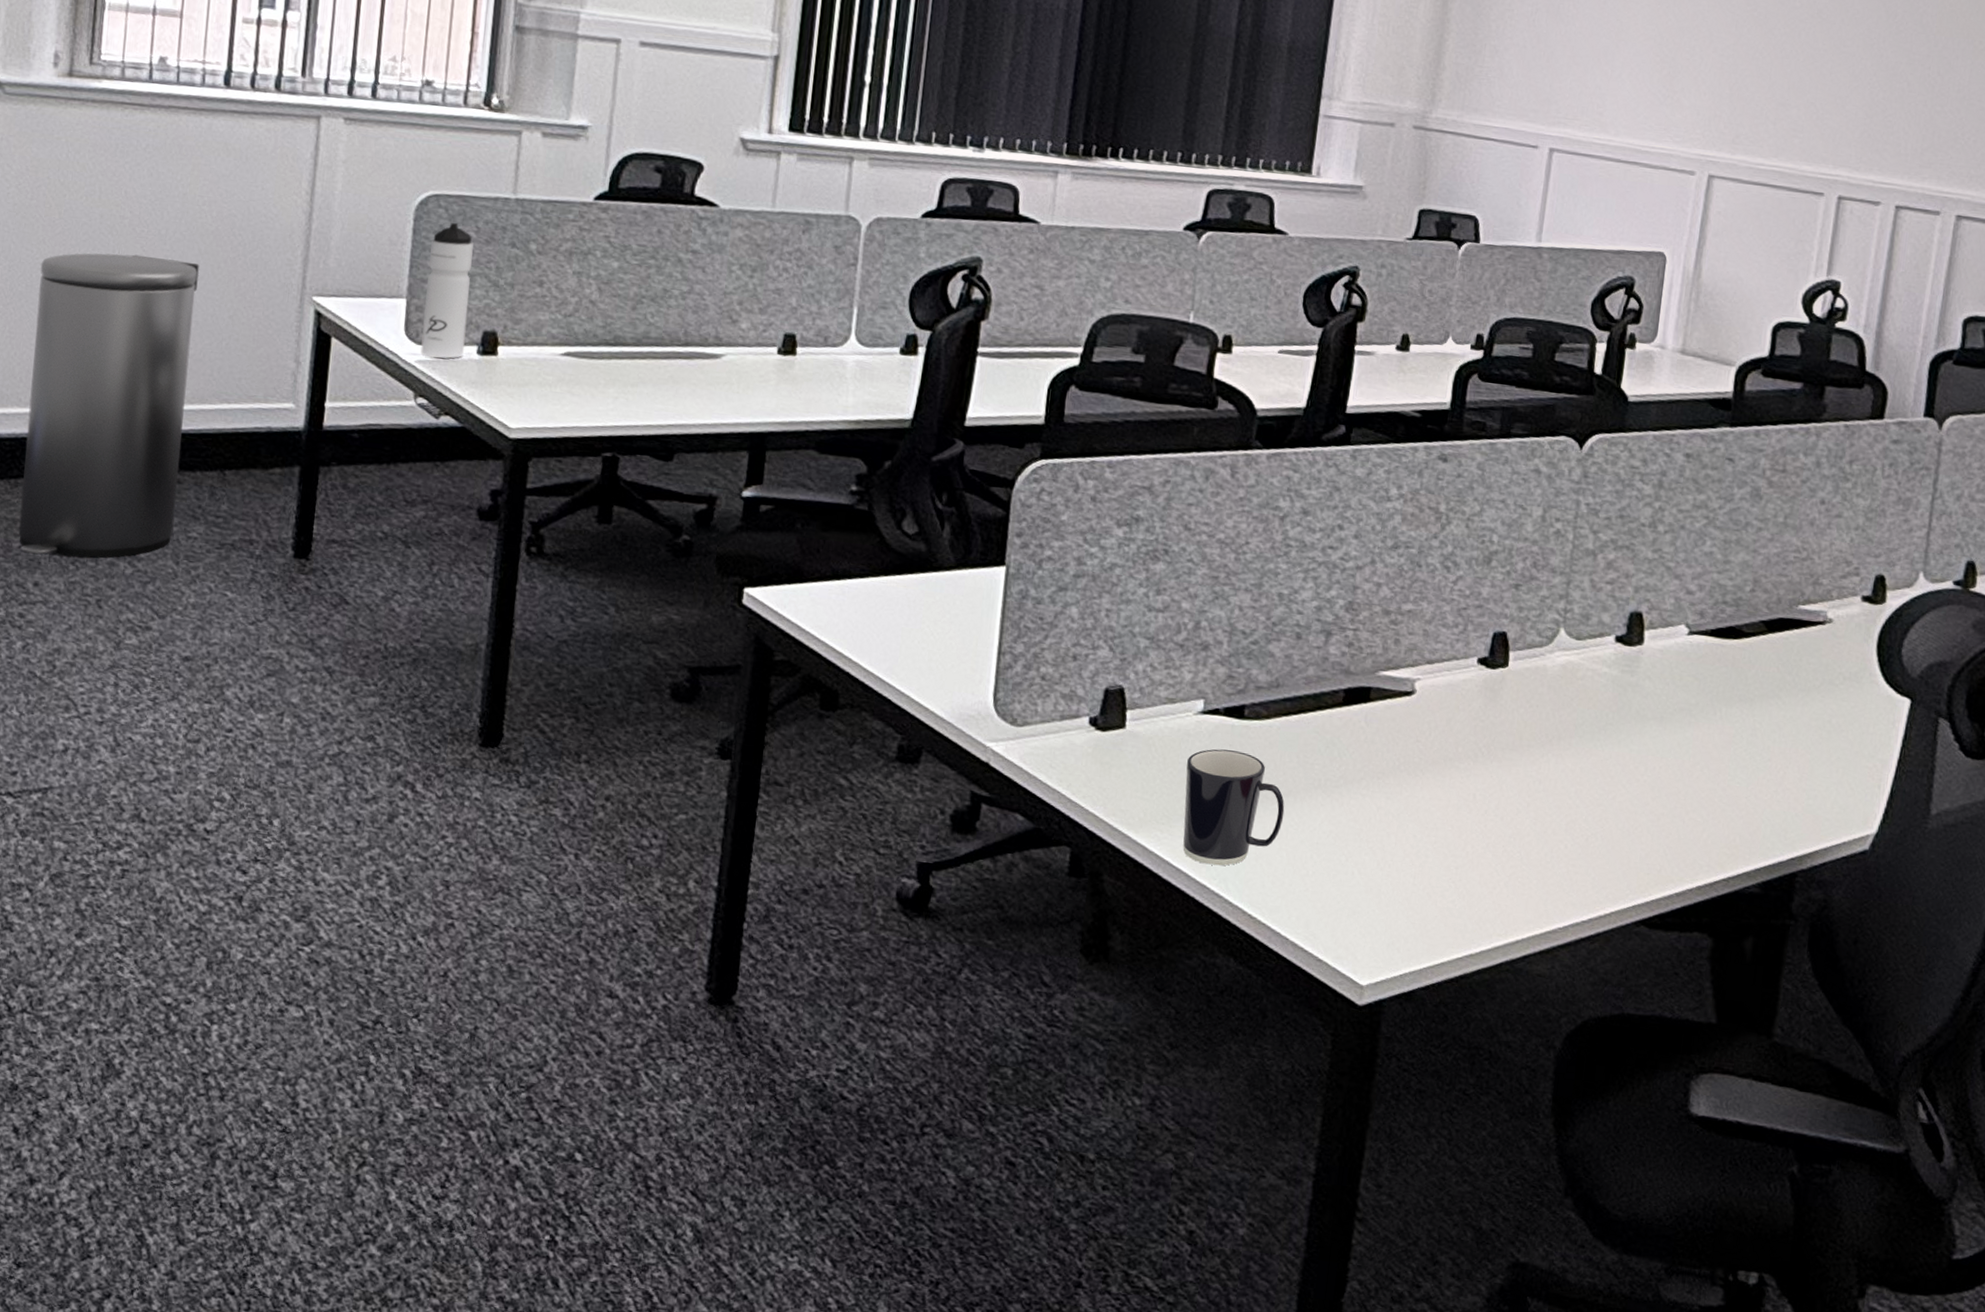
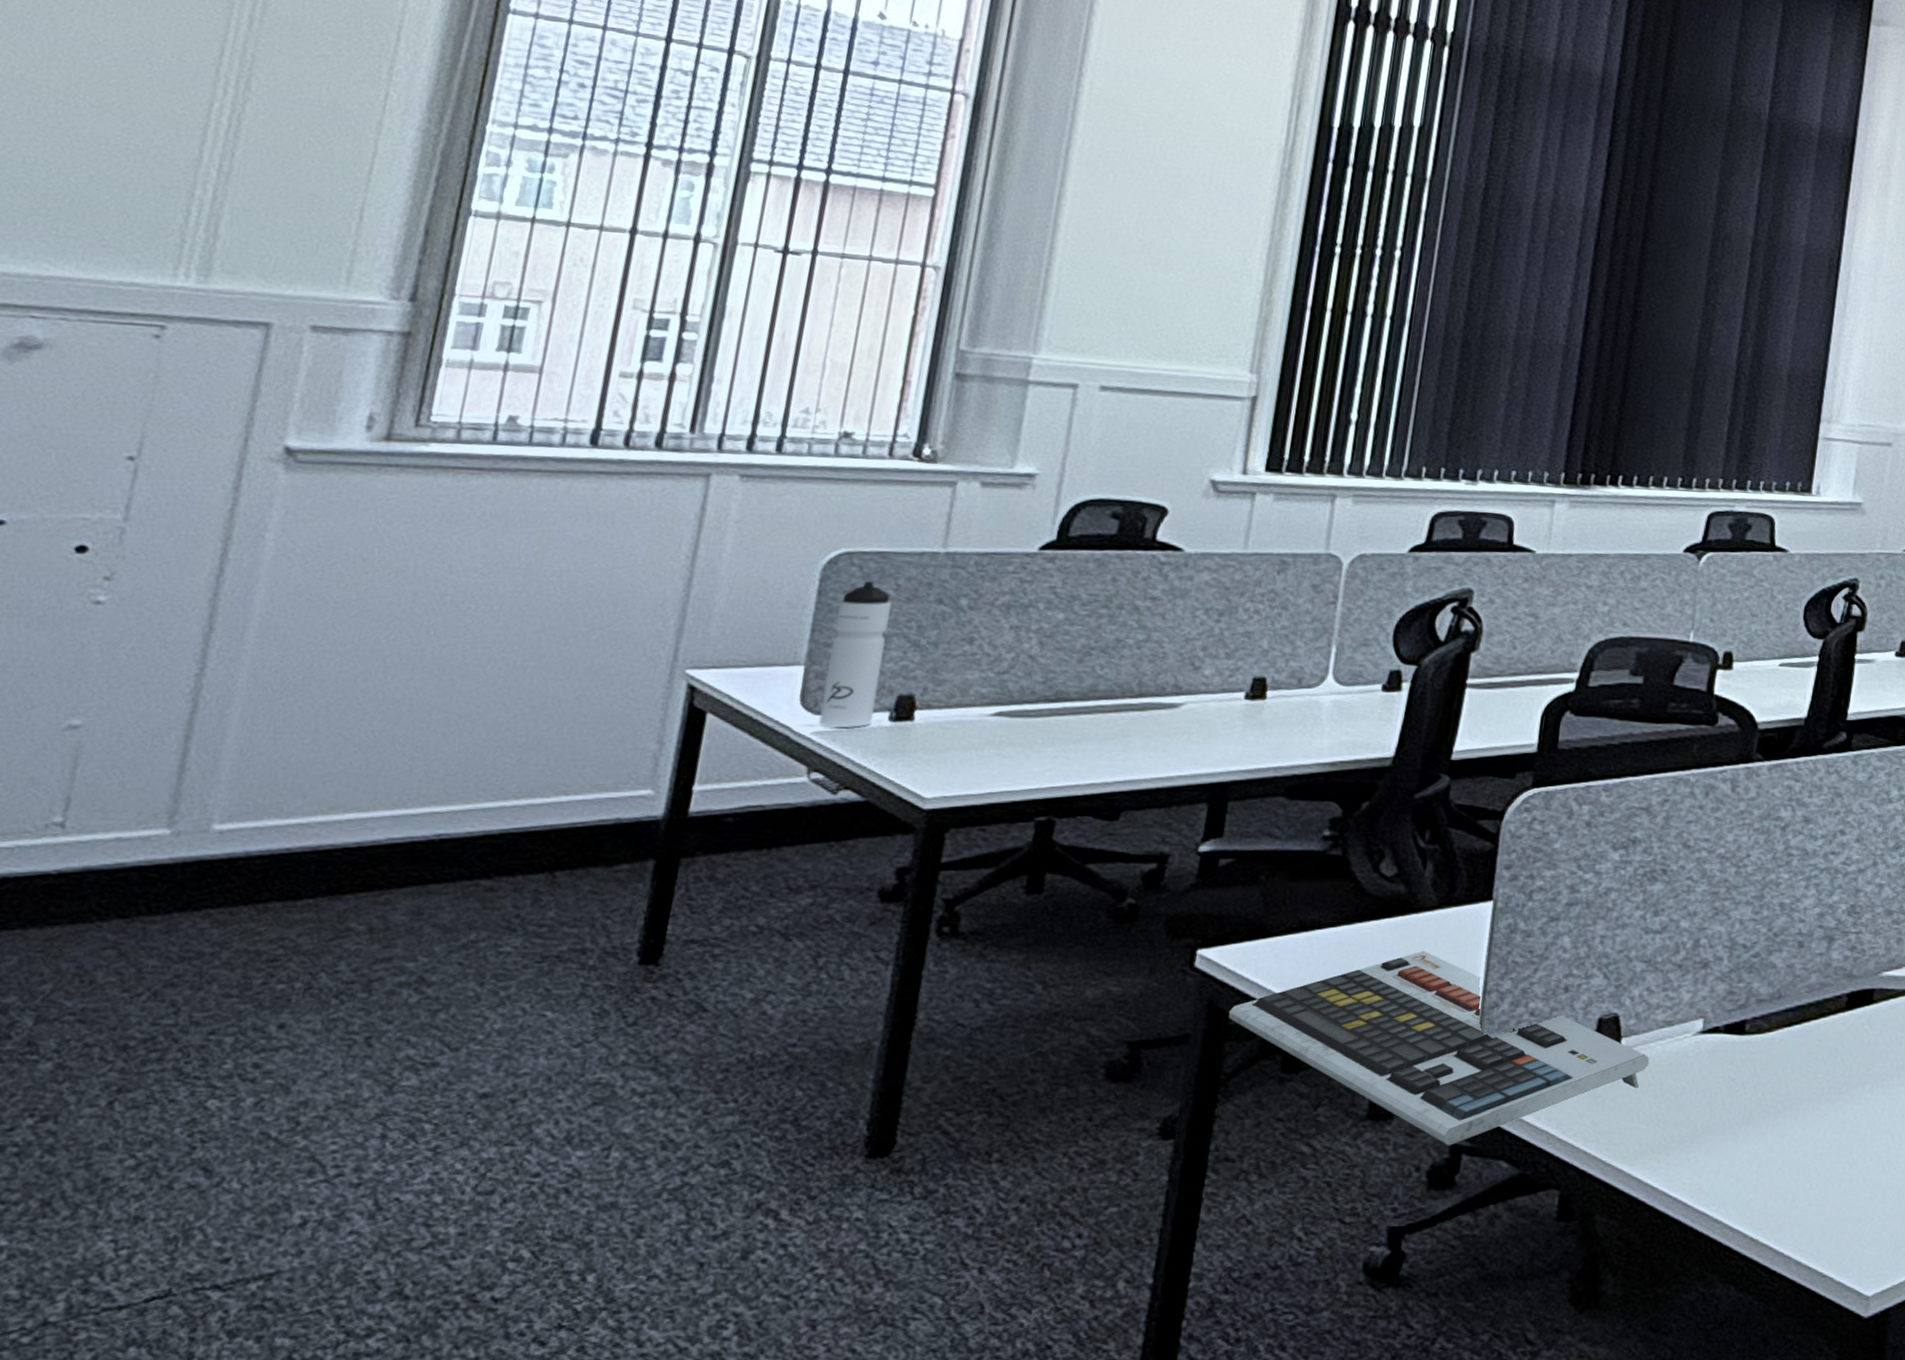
pedal bin: present [18,253,199,558] -> none [262,635,541,991]
computer keyboard: none [773,607,1153,794] -> present [1228,950,1649,1146]
mug: present [1183,749,1285,866] -> none [1680,1068,1788,1190]

